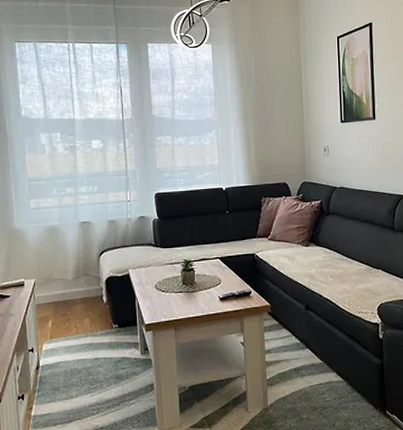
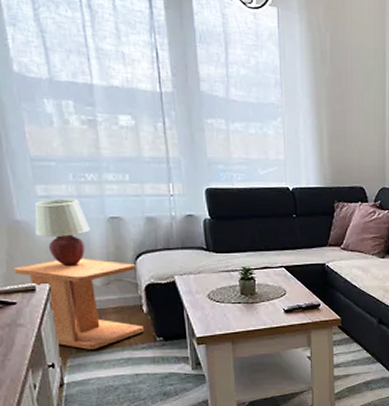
side table: none [10,257,104,336] -> present [13,258,145,350]
table lamp: none [27,208,67,265] -> present [34,198,90,267]

